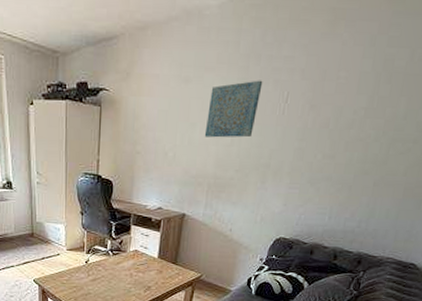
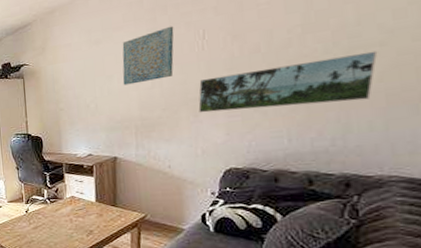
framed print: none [266,145,410,190] -> present [198,51,378,113]

